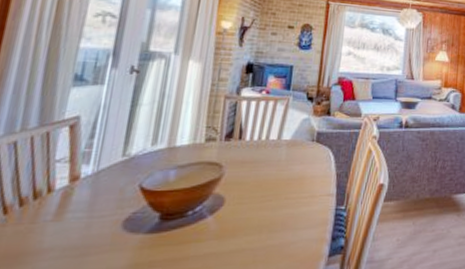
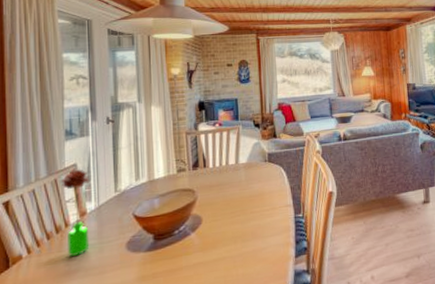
flower: none [43,123,94,232] -> present [60,169,90,257]

